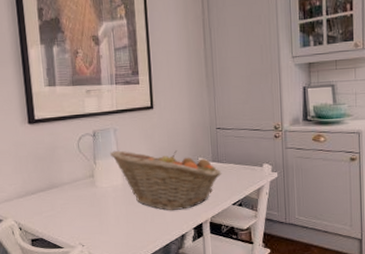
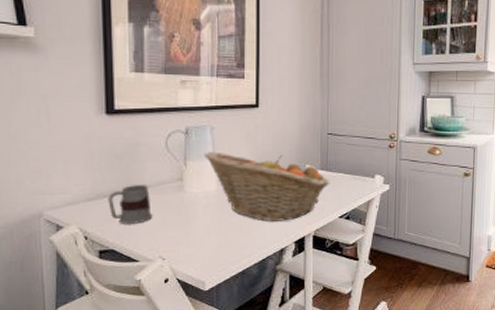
mug: none [35,182,72,217] -> present [108,185,153,225]

